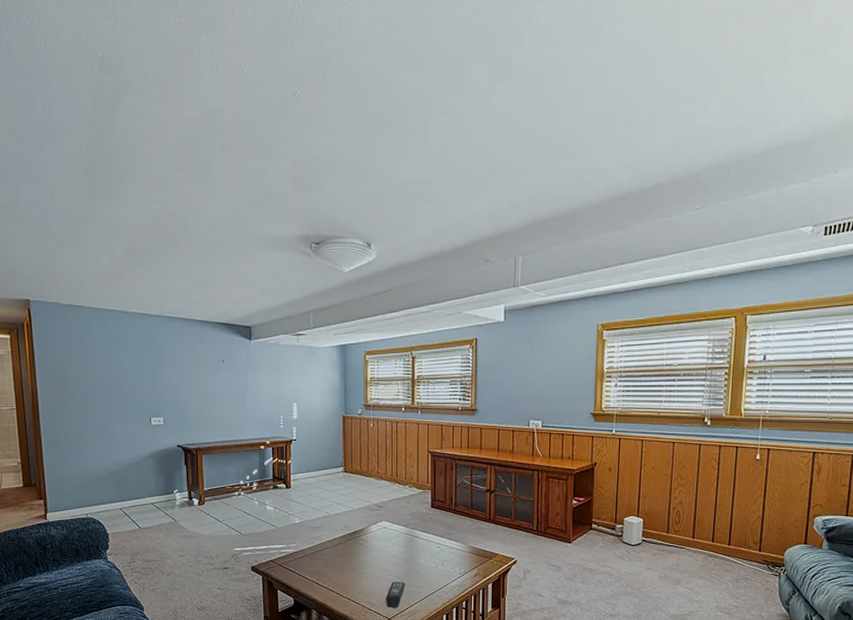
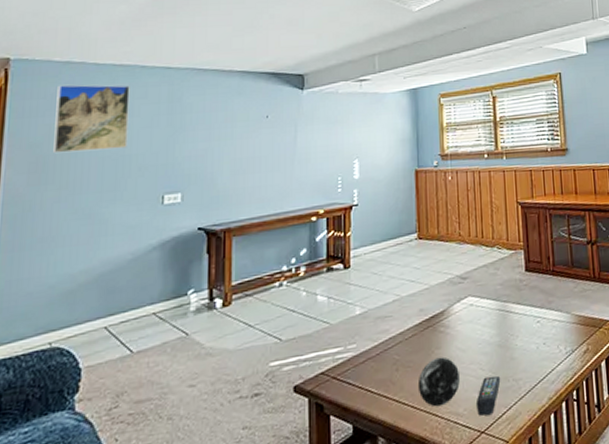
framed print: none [66,324,121,379] -> present [53,84,130,154]
decorative orb: none [341,562,373,596] -> present [417,357,460,407]

